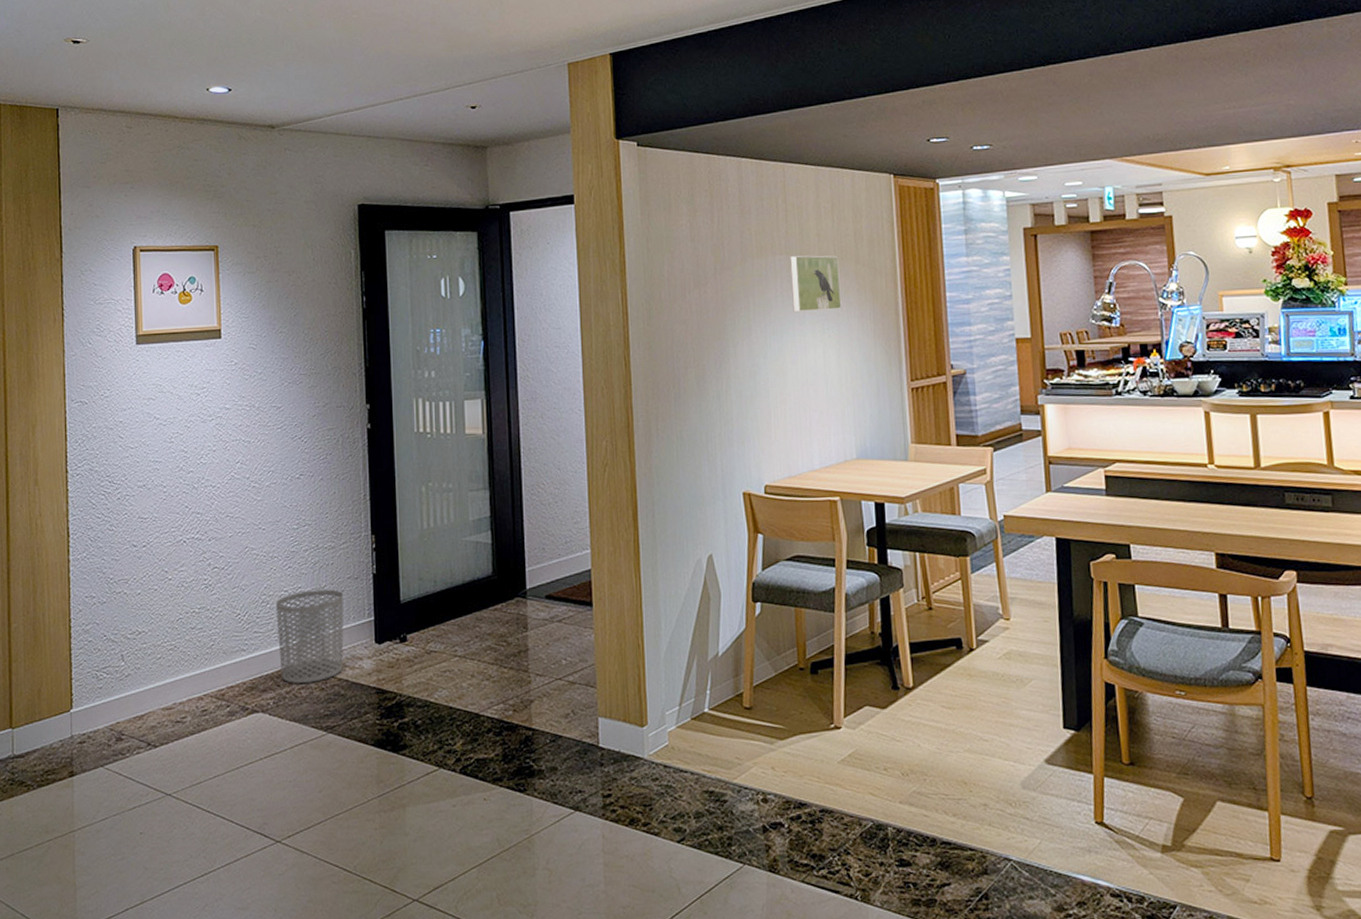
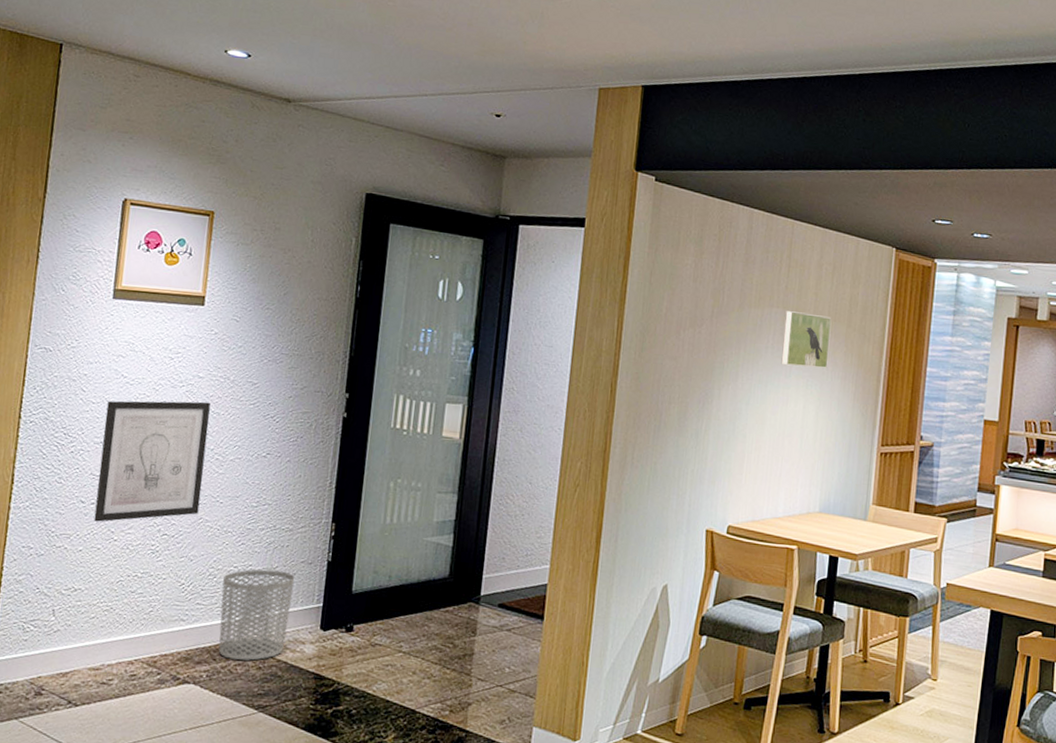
wall art: none [145,432,244,564] -> present [93,400,211,522]

